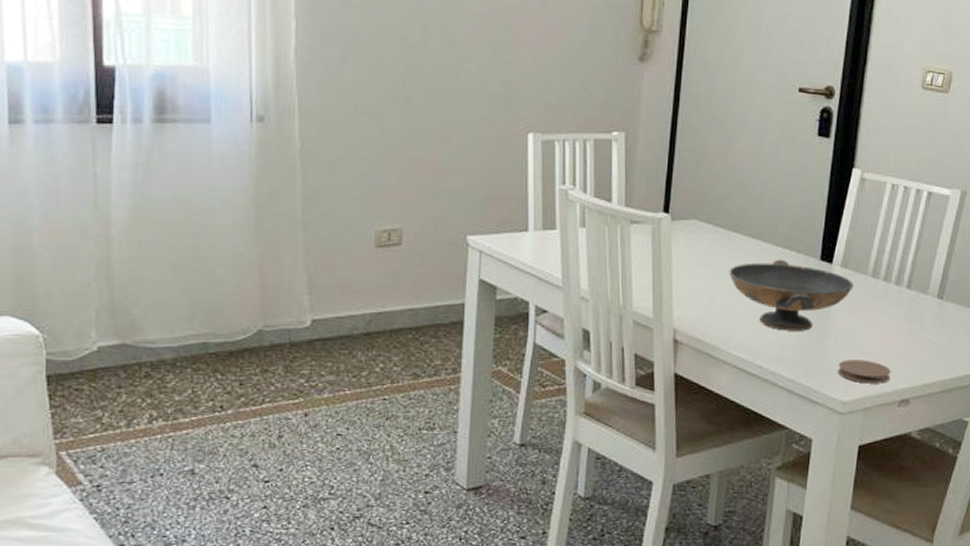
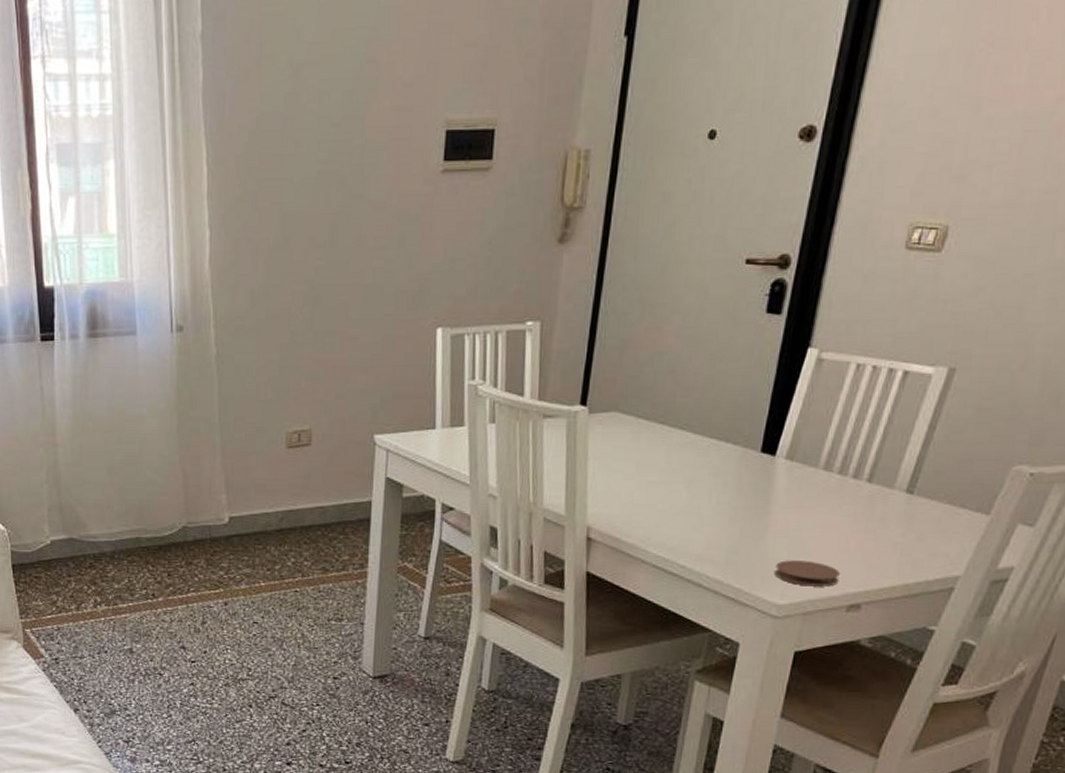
decorative bowl: present [729,259,854,331] -> none [652,452,800,529]

